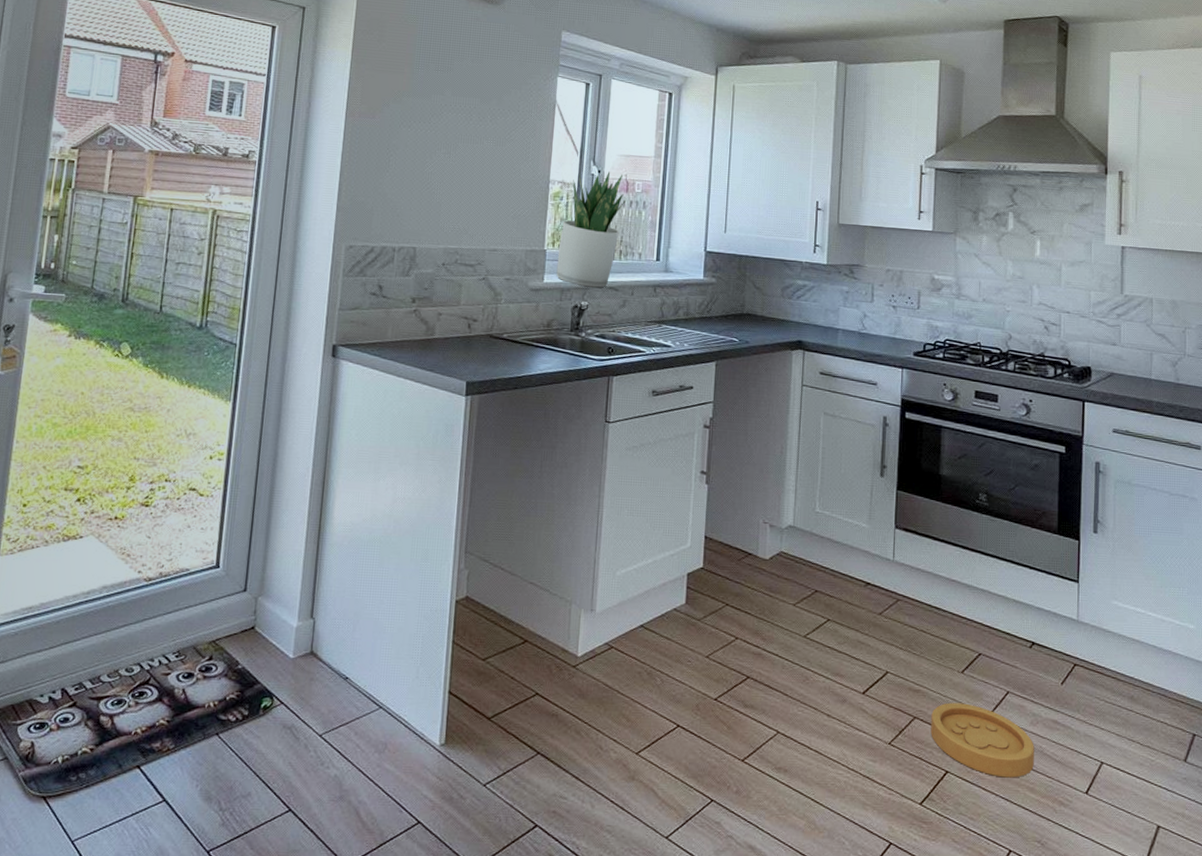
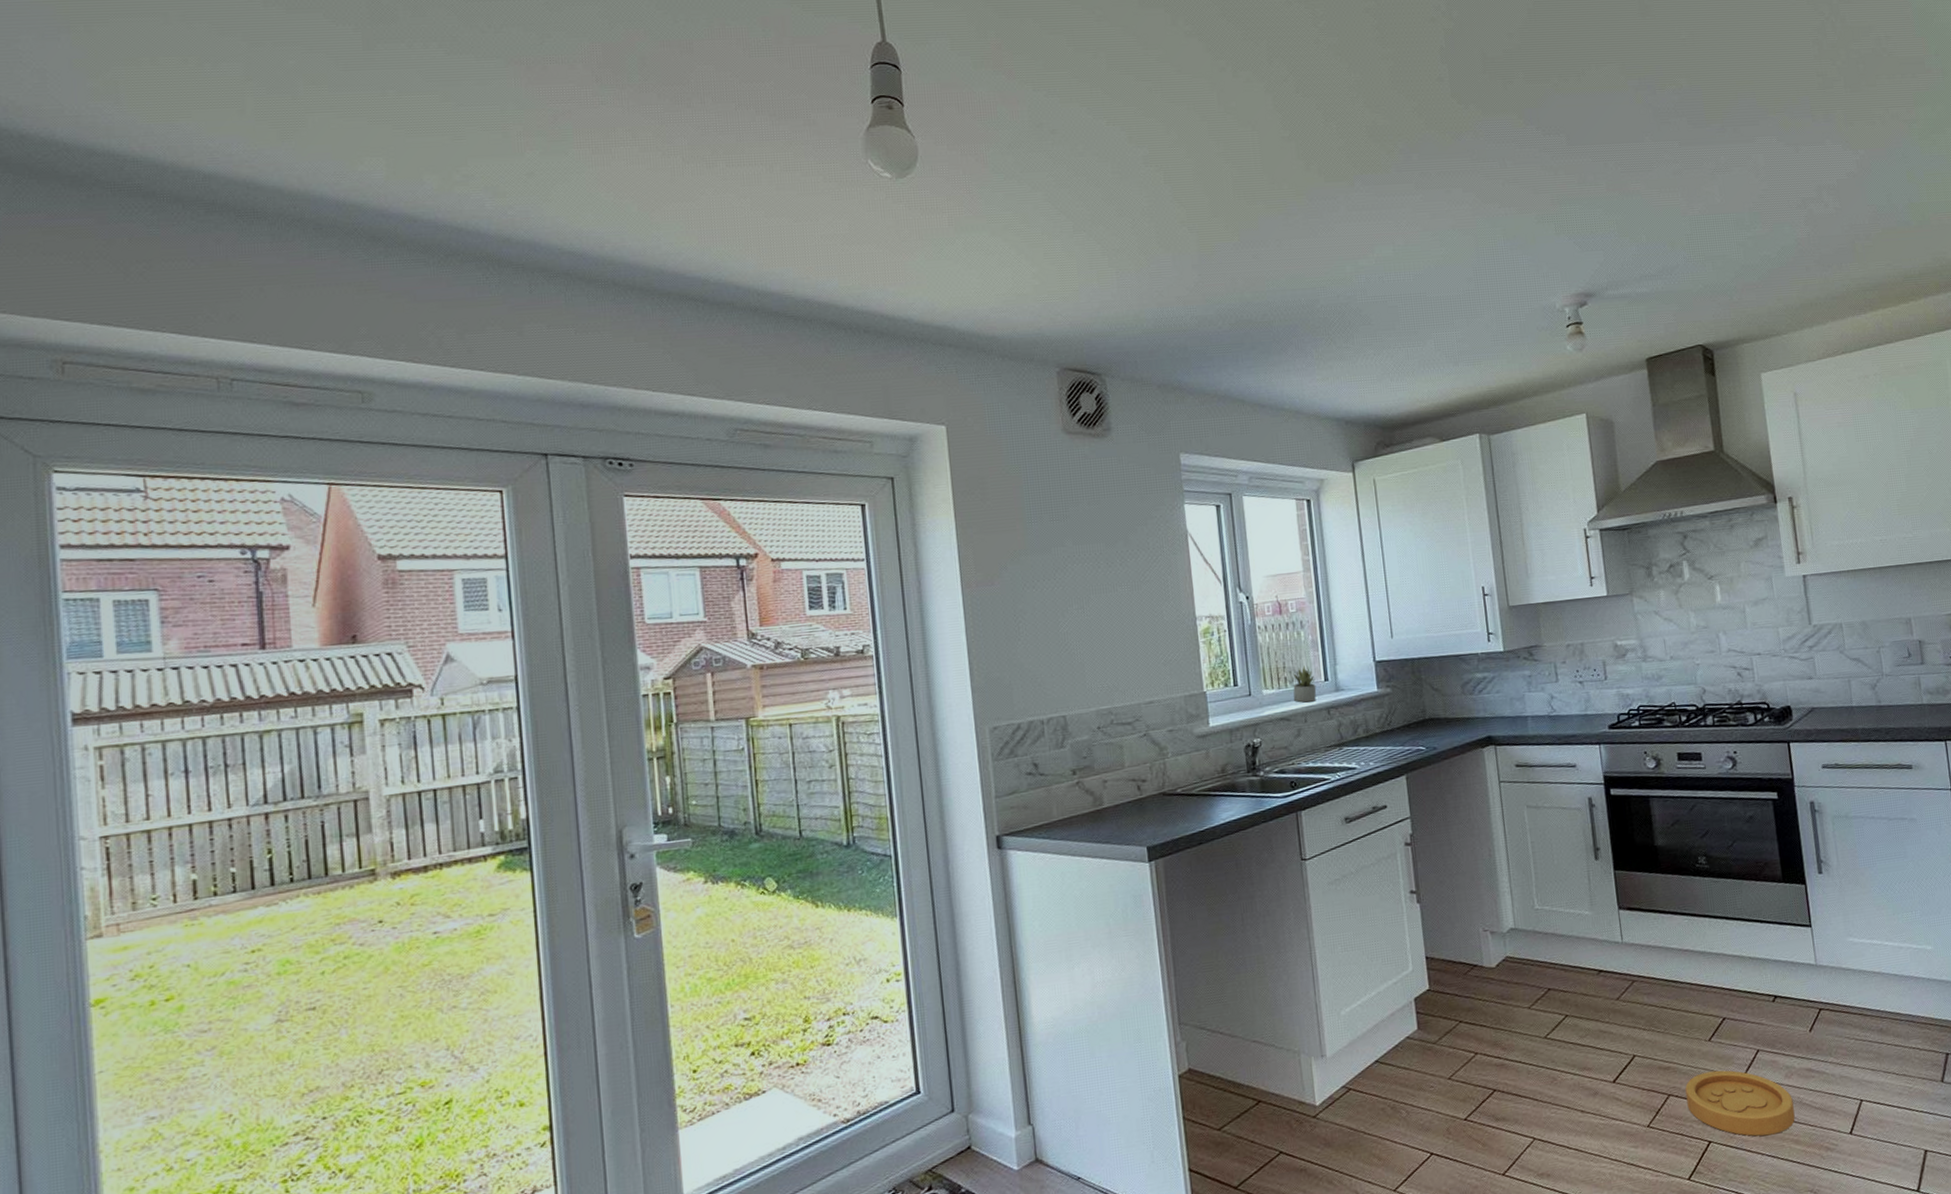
planter: present [556,171,625,288] -> none [1218,596,1281,723]
succulent plant: none [624,243,648,278] -> present [1293,666,1317,703]

